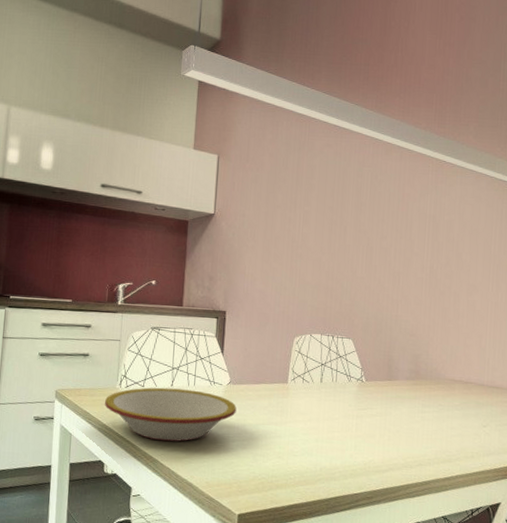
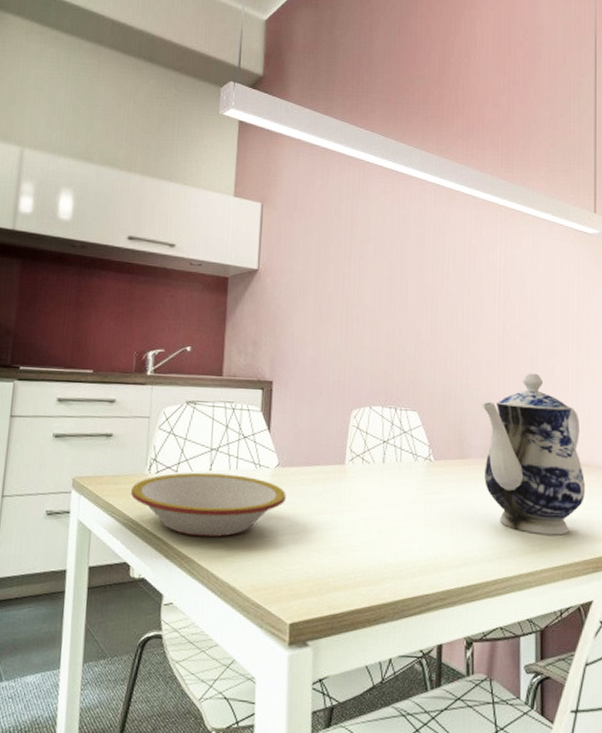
teapot: none [409,307,499,447] -> present [482,372,586,535]

